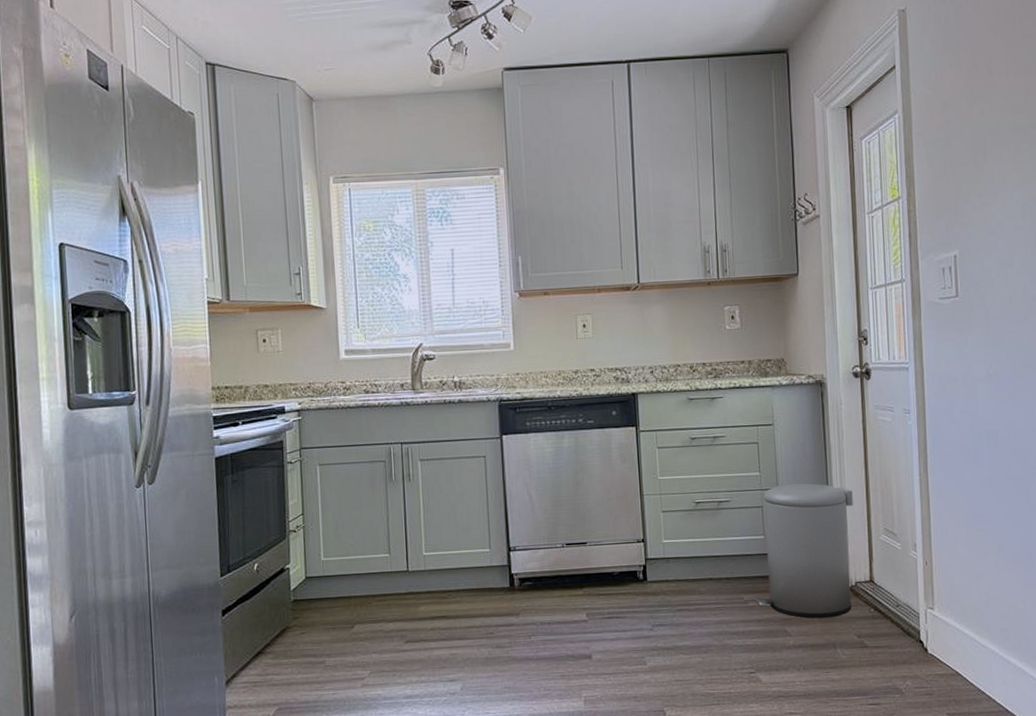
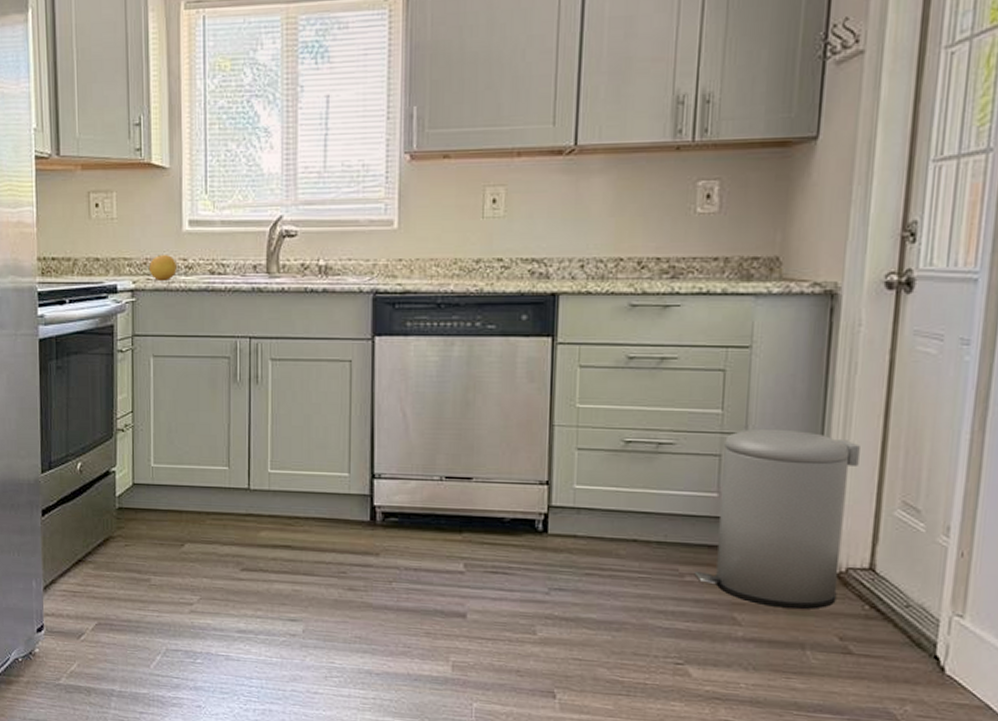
fruit: none [313,378,336,402] -> present [150,254,177,282]

